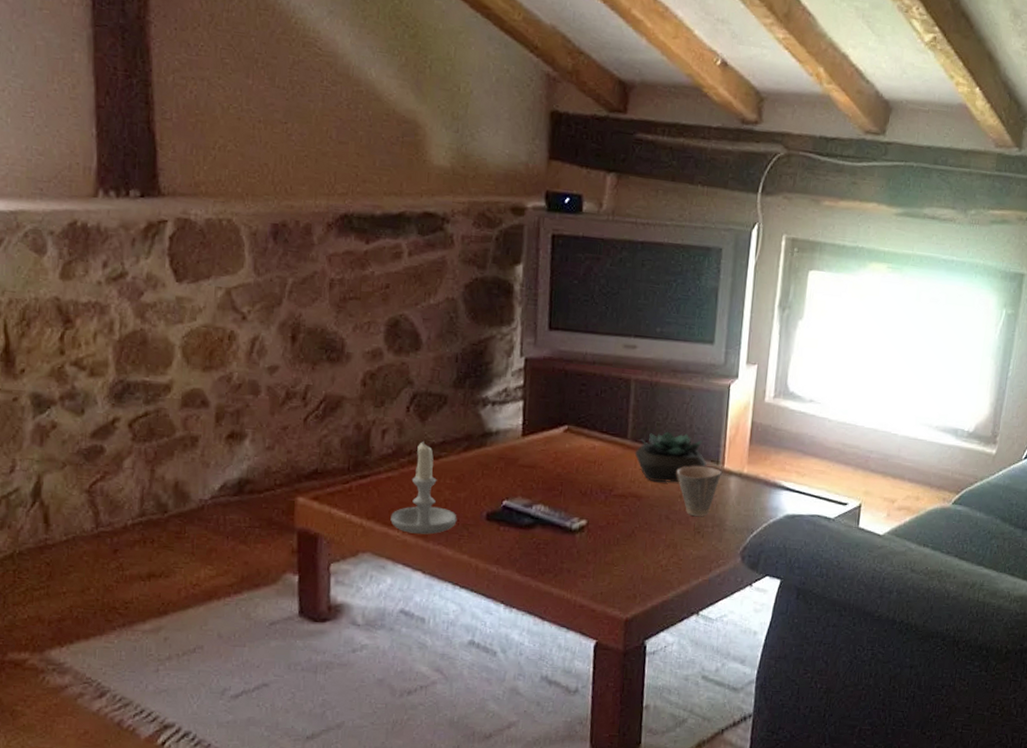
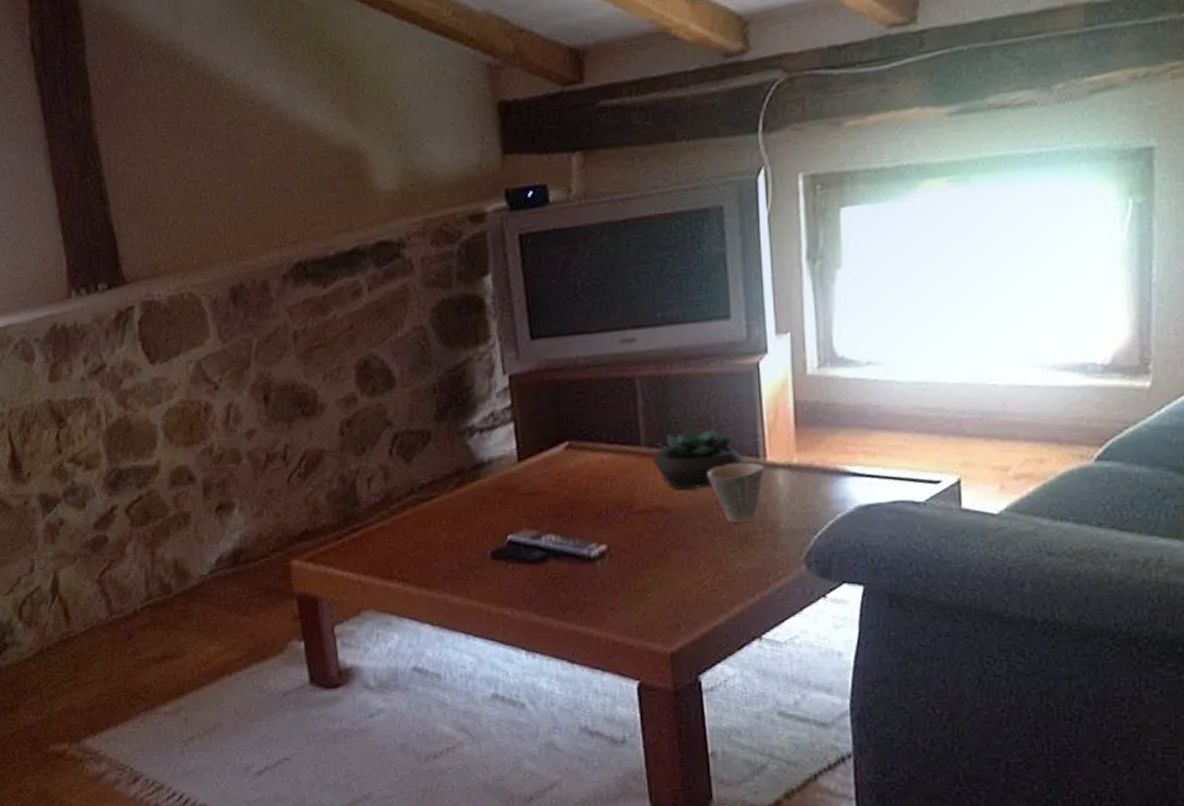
candle: present [390,442,457,535] -> none [389,484,460,585]

